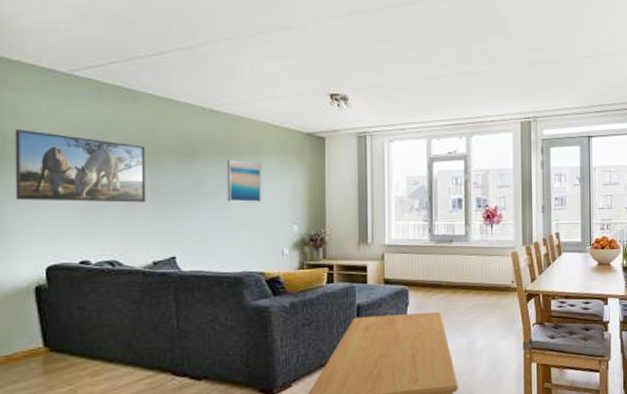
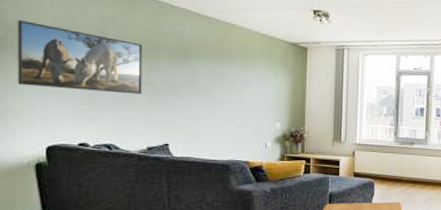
wall art: present [226,159,261,203] -> none [217,61,249,101]

